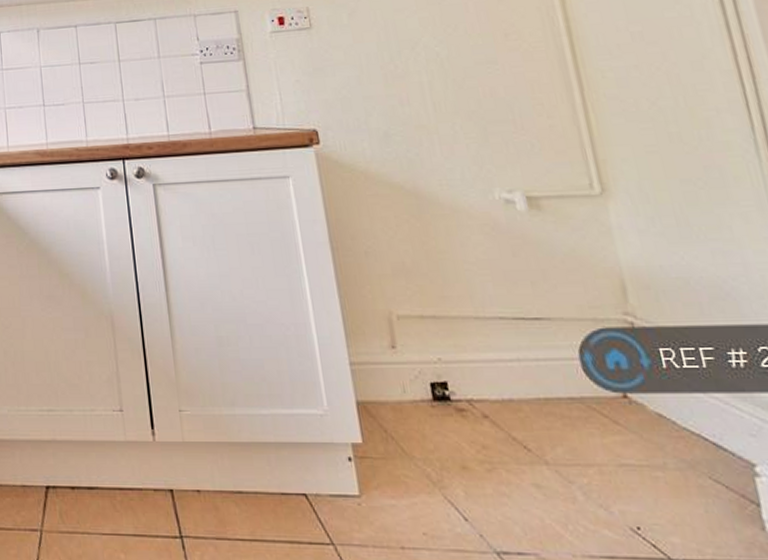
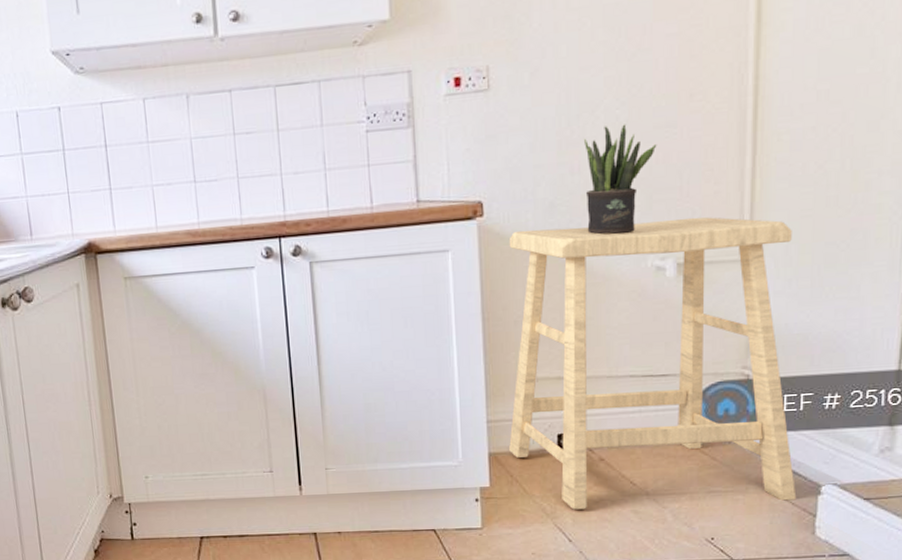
stool: none [348,150,729,483] -> present [509,217,797,510]
potted plant: none [407,60,482,165] -> present [583,124,657,235]

